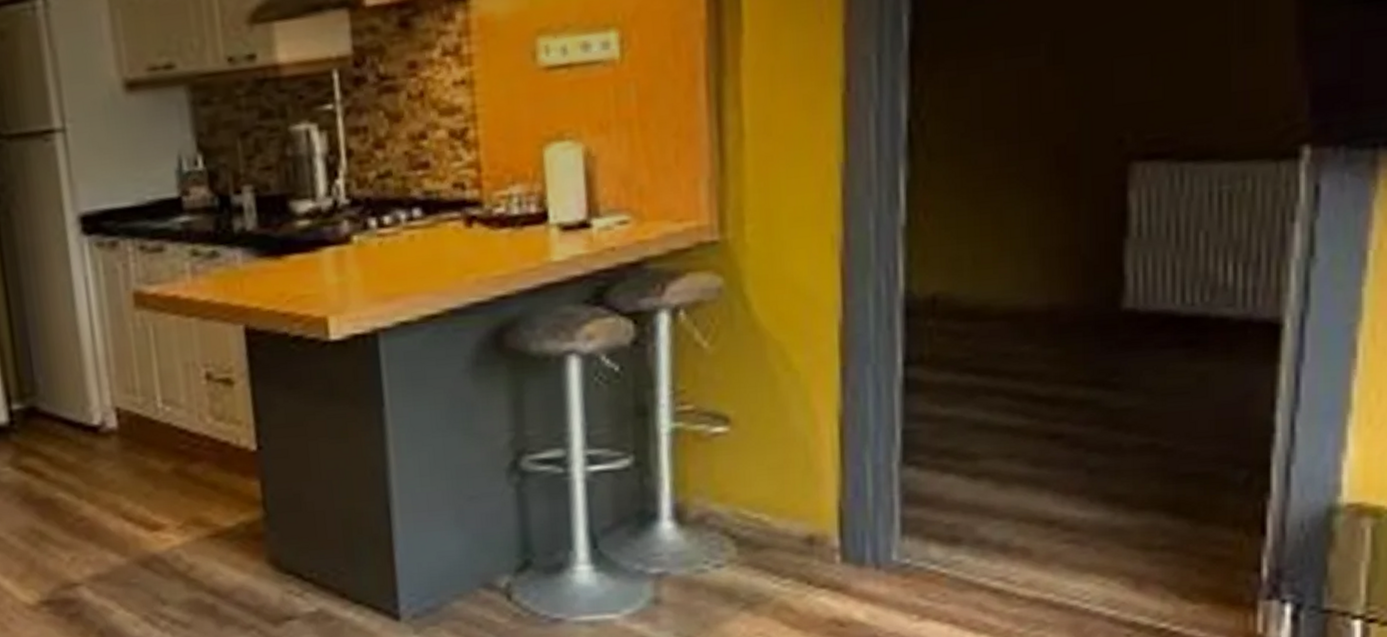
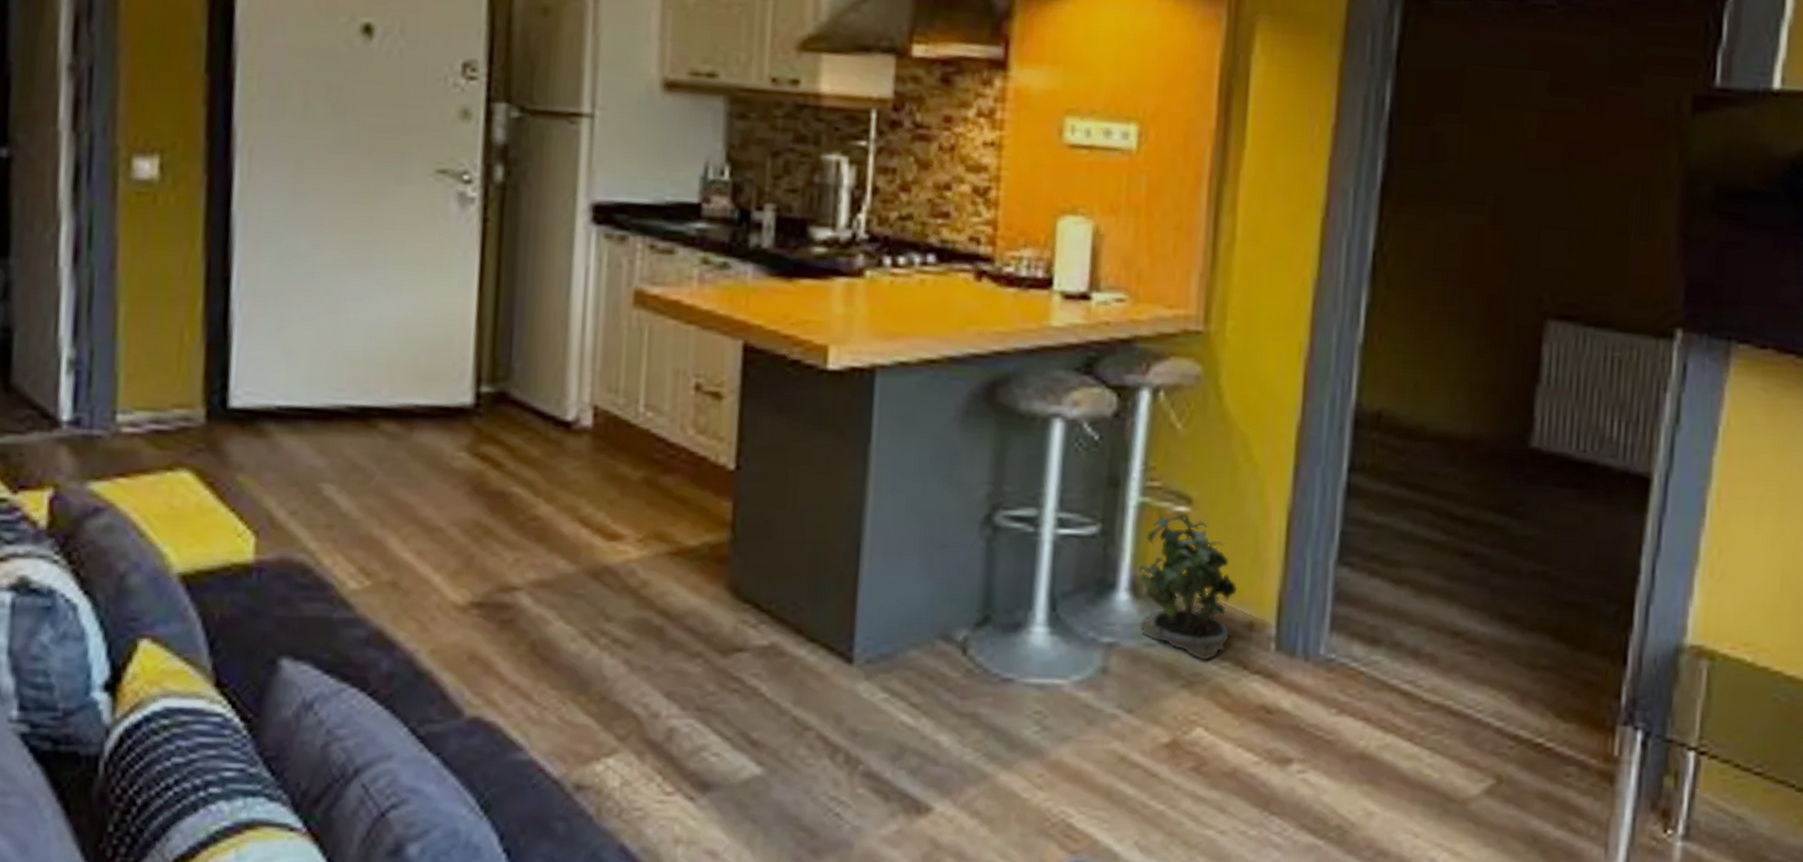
potted plant: none [679,432,792,581] -> present [1138,512,1238,661]

